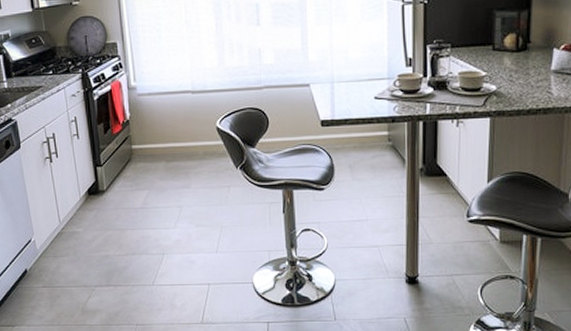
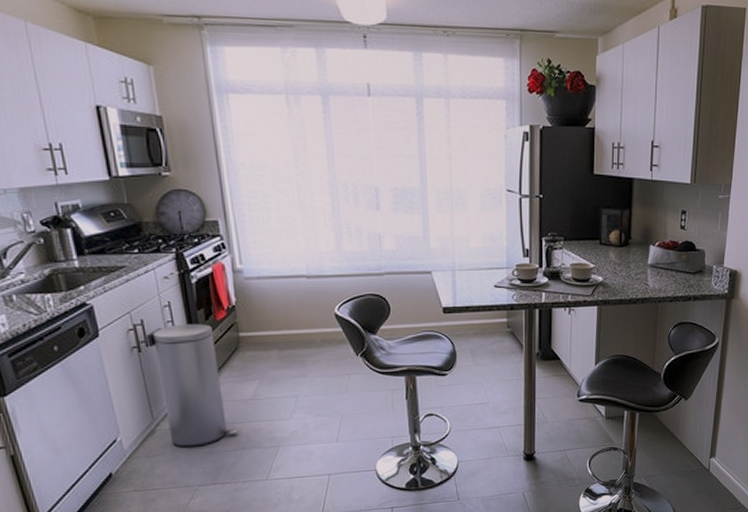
pedal bin: none [56,137,130,250] -> present [145,324,239,448]

